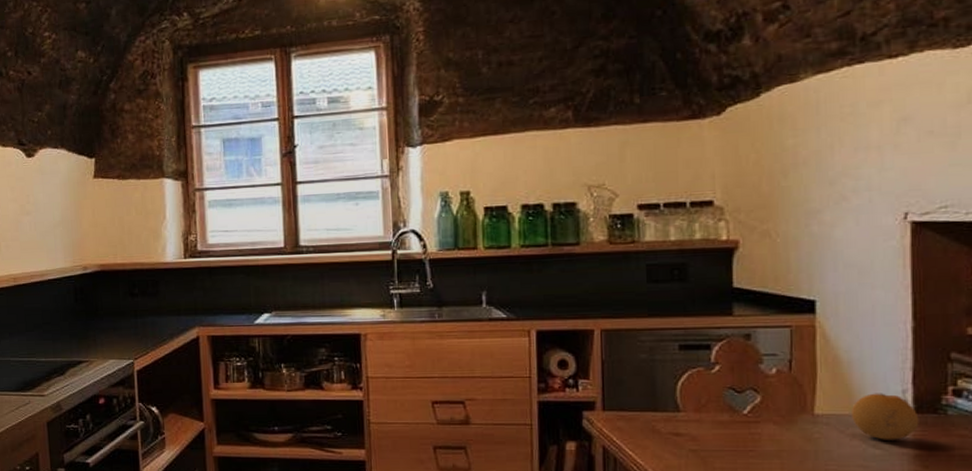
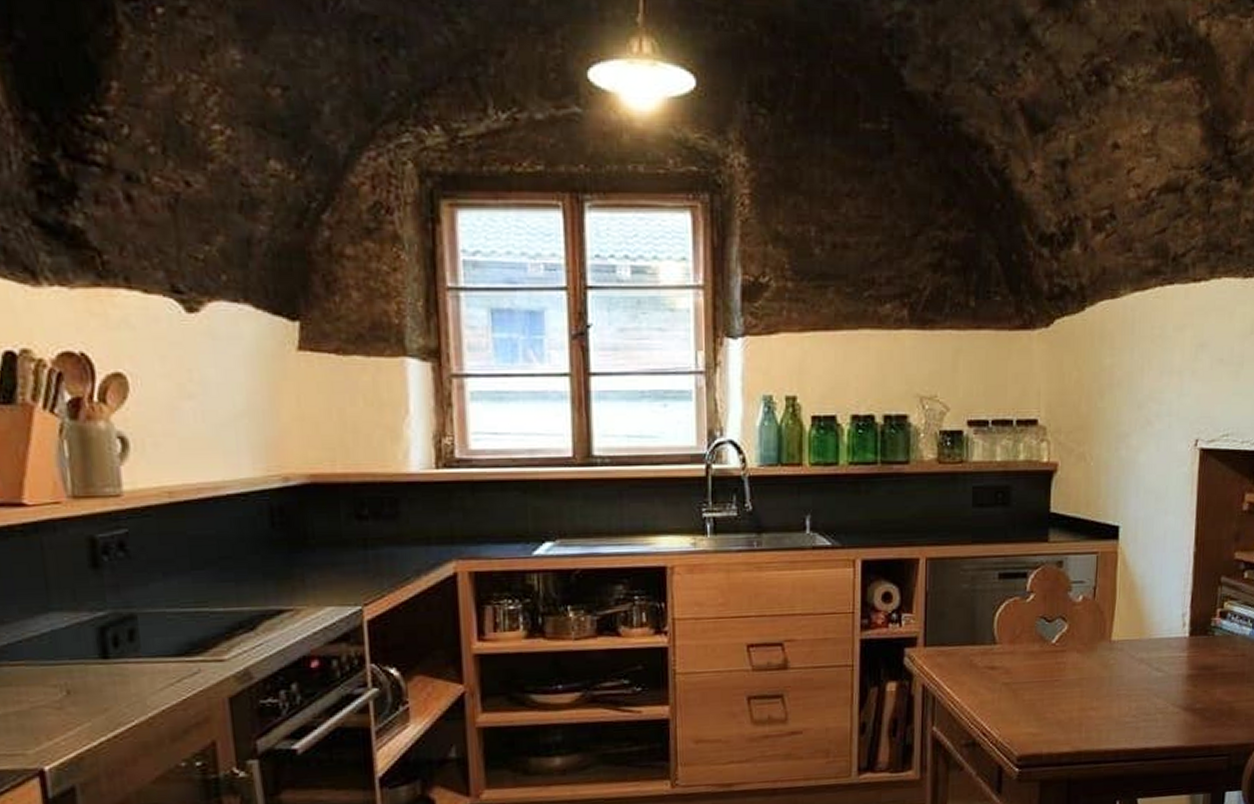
fruit: present [852,393,919,440] -> none [1141,617,1193,663]

